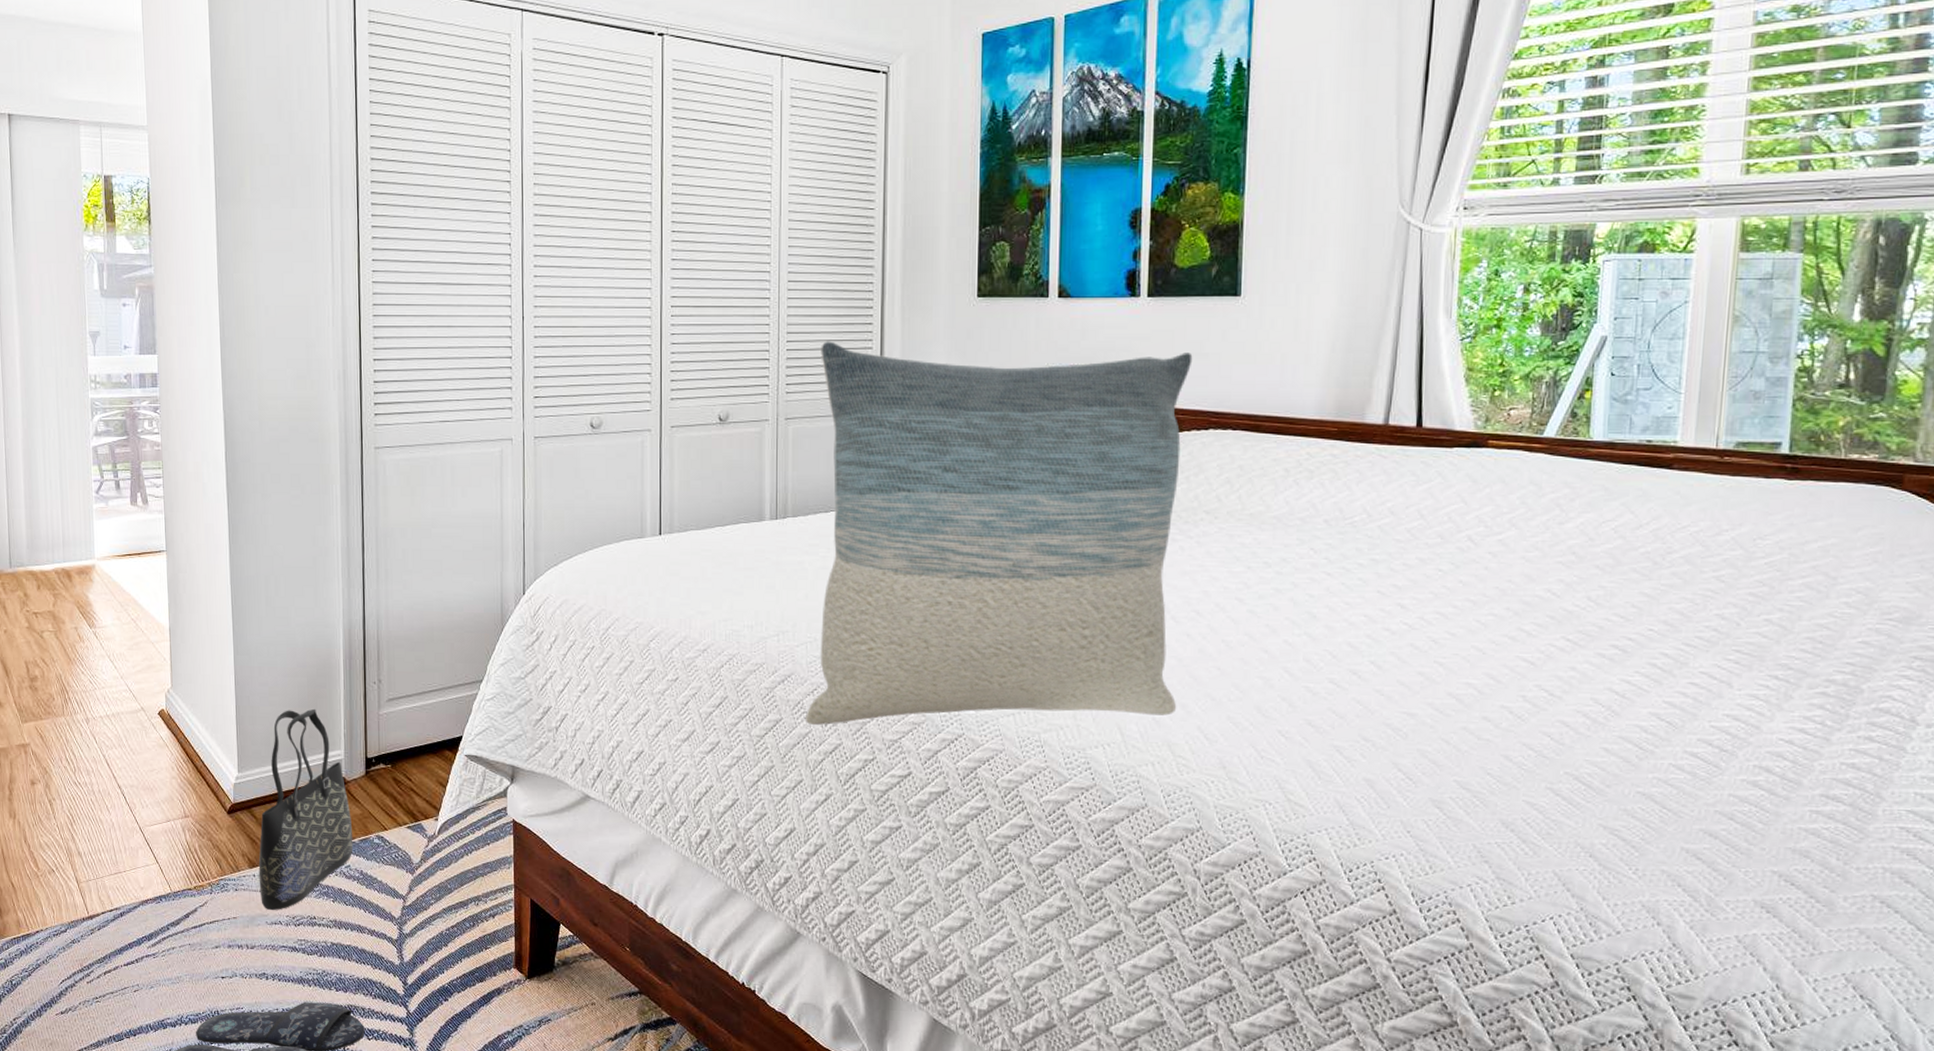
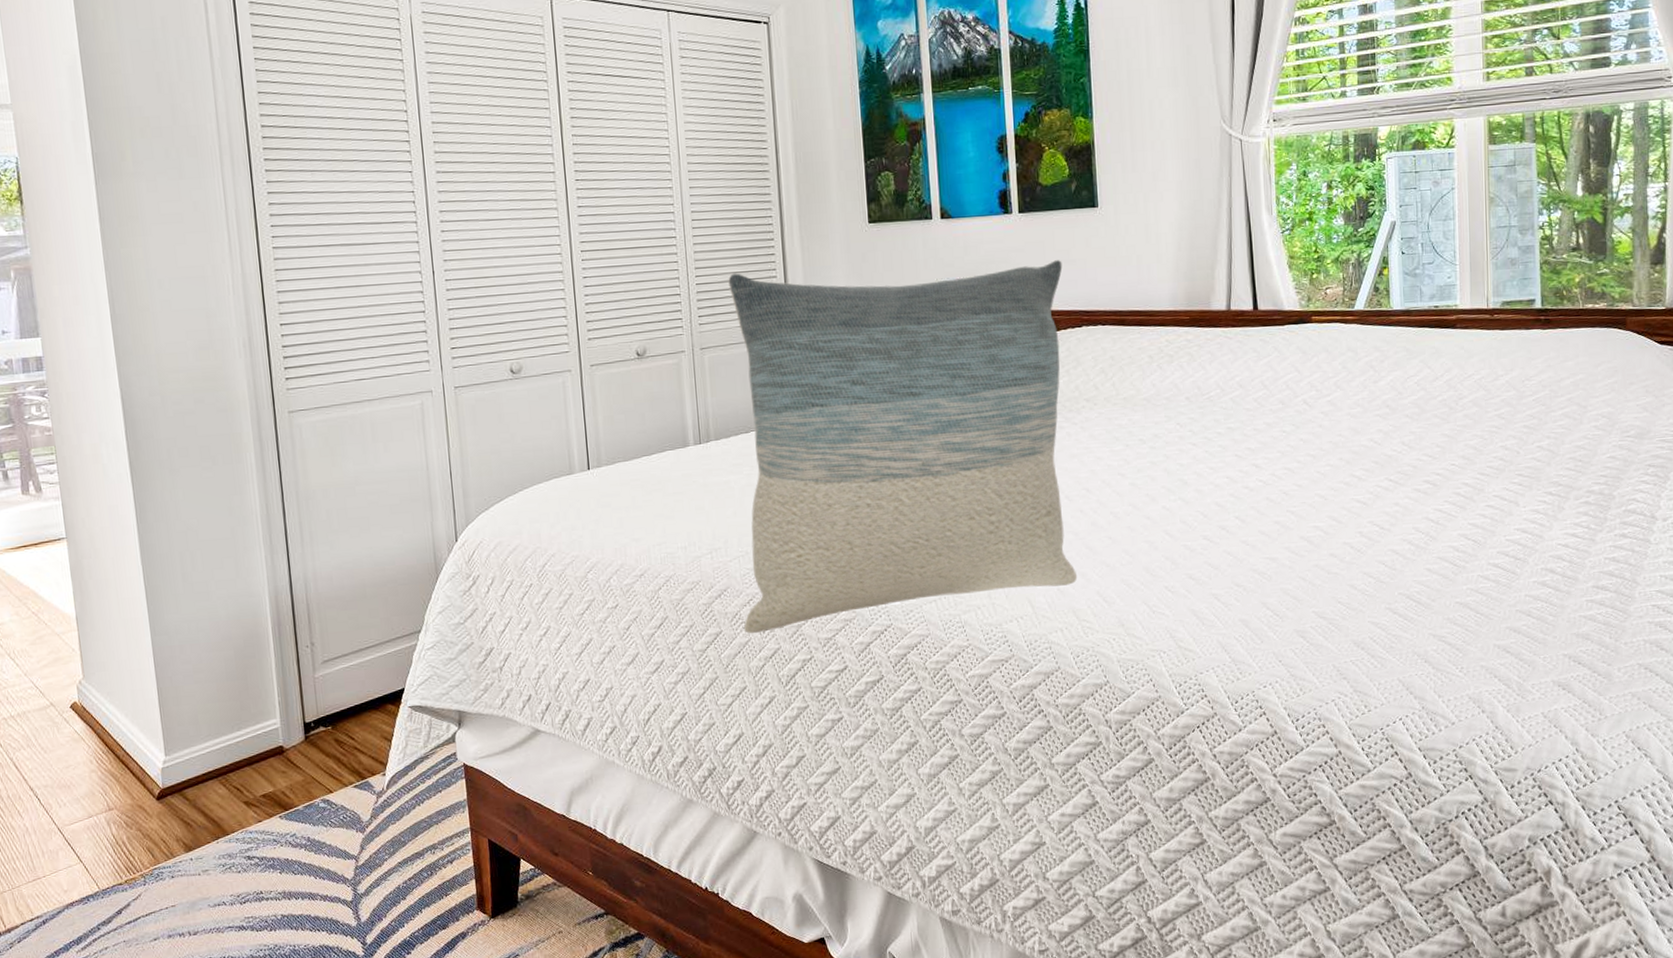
tote bag: present [258,708,353,911] -> none [194,680,298,893]

